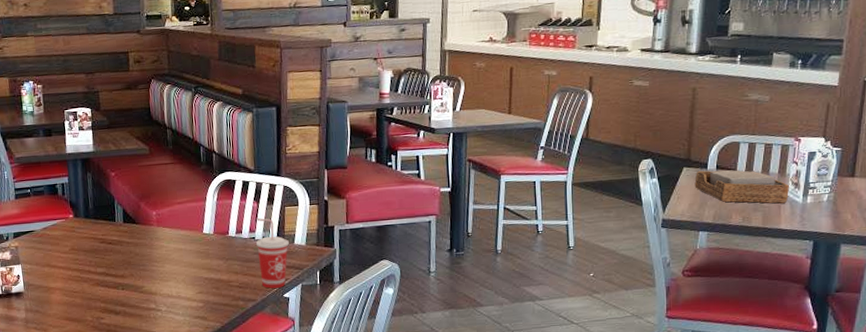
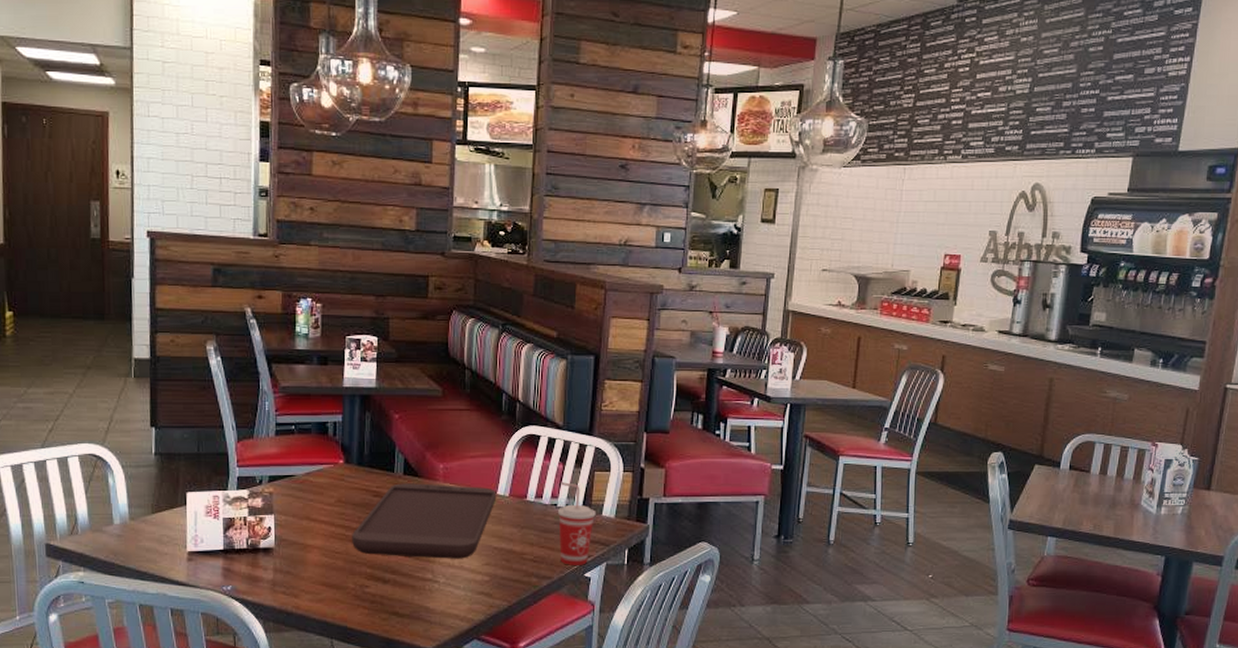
tray: none [86,228,203,292] -> present [352,483,497,559]
napkin holder: present [694,170,789,204] -> none [1045,469,1143,514]

